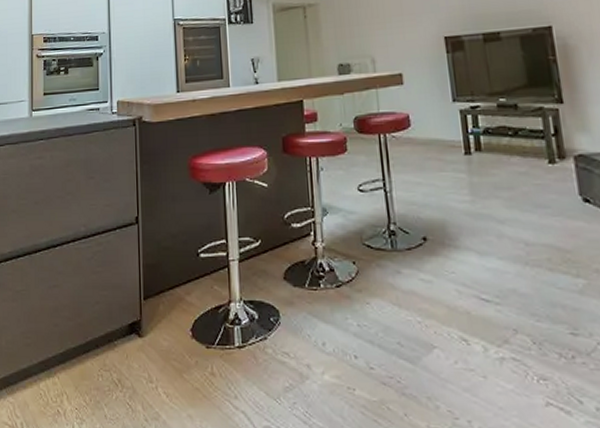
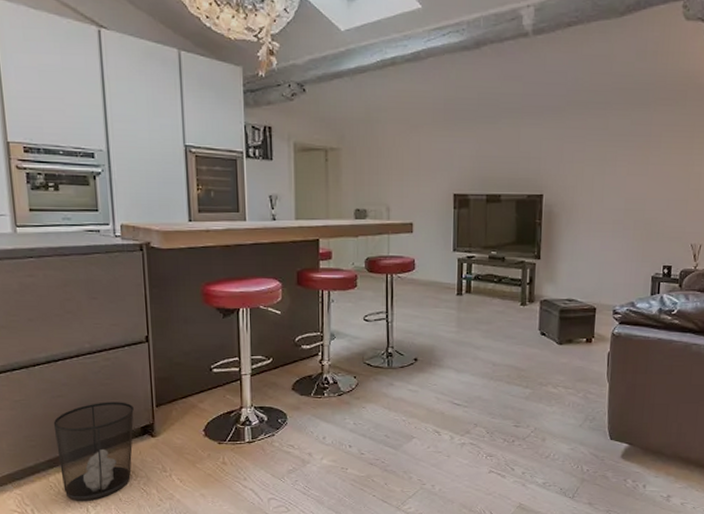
waste bin: none [48,293,122,416] -> present [53,402,134,501]

